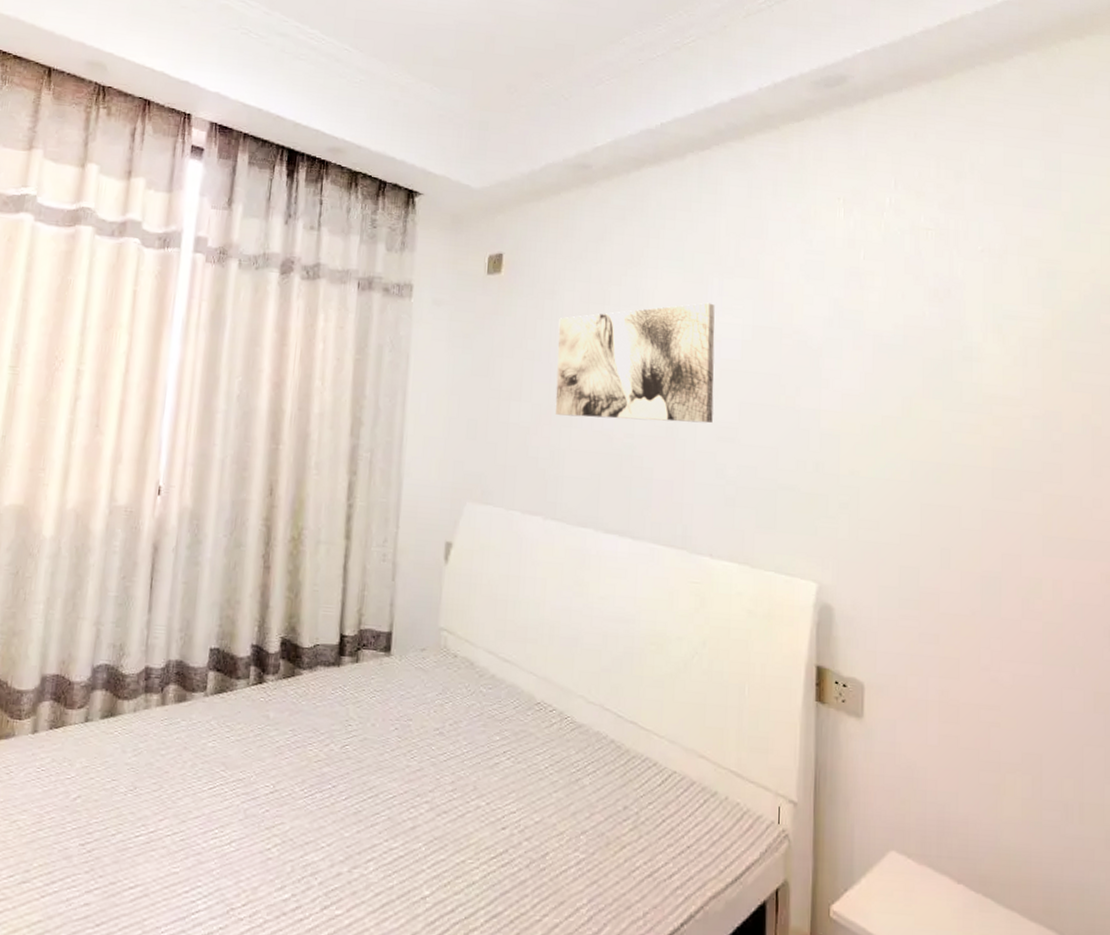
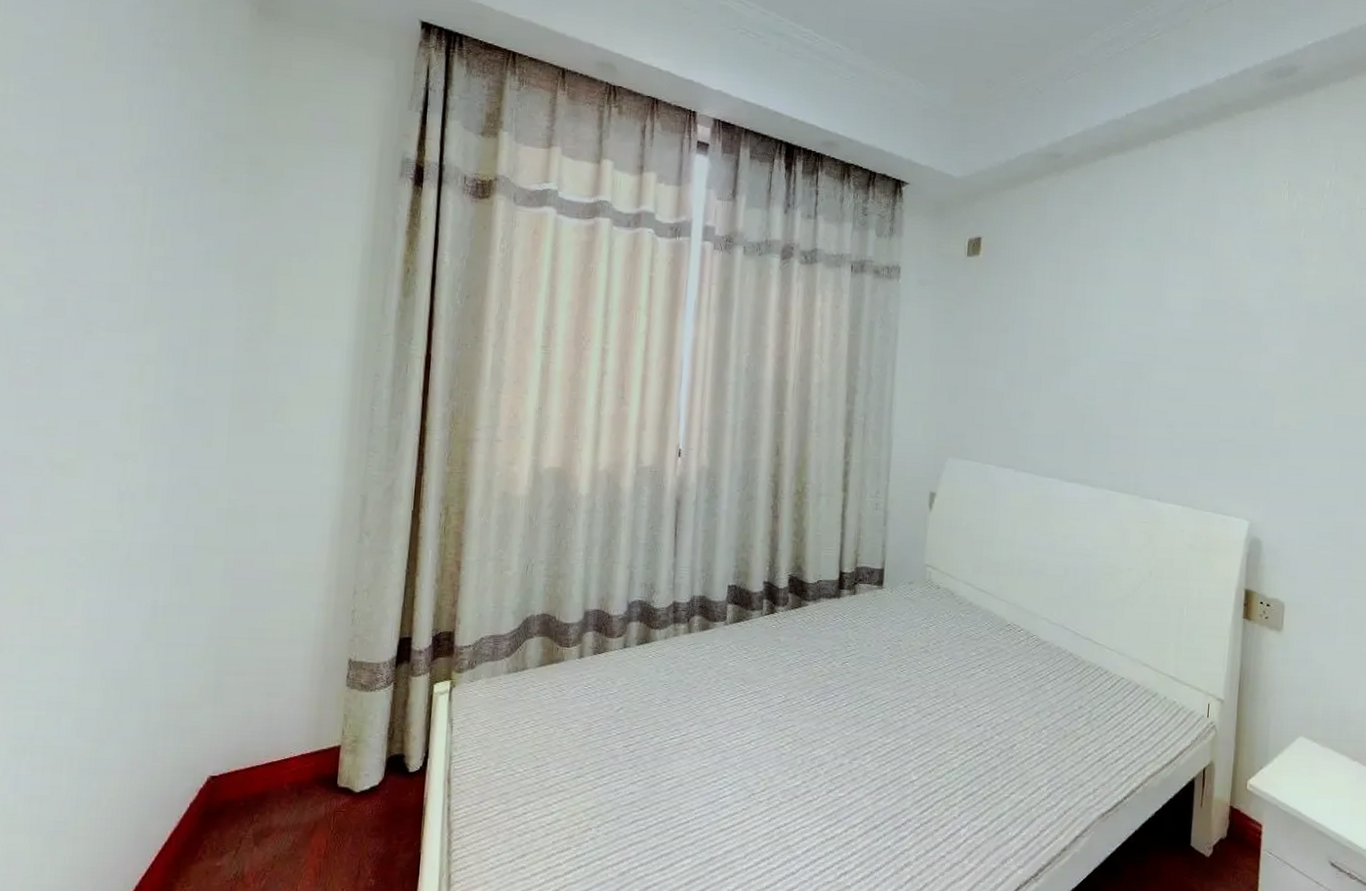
wall art: present [555,302,715,423] -> none [1026,279,1170,386]

